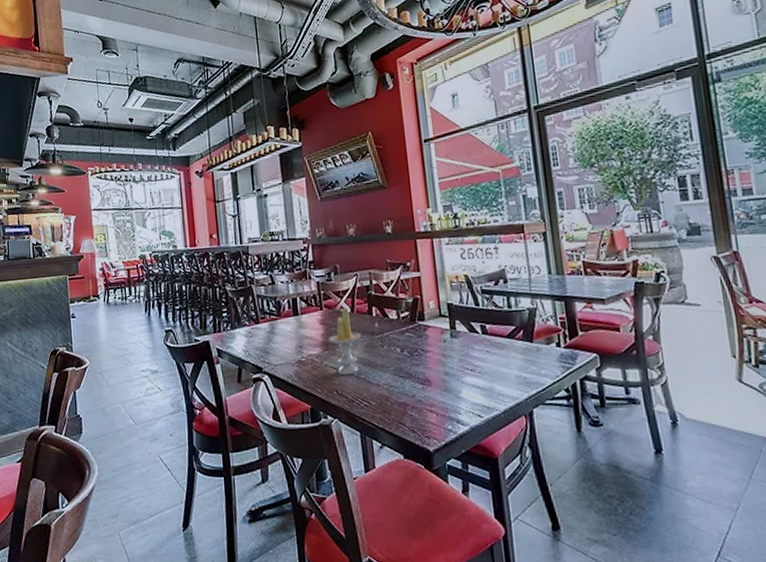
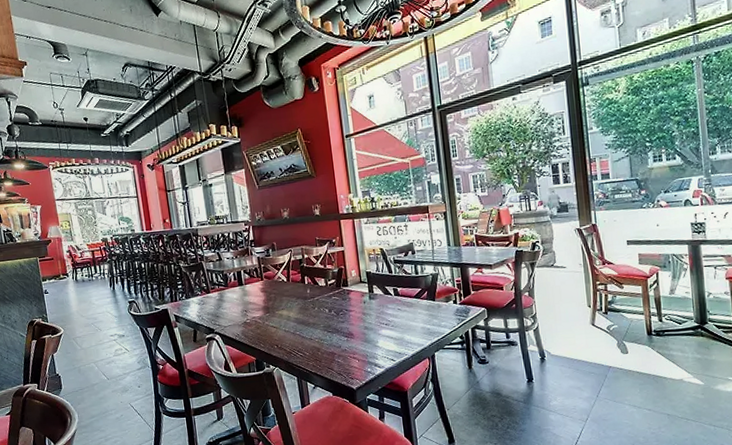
candle: present [328,307,361,376] -> none [268,277,296,333]

